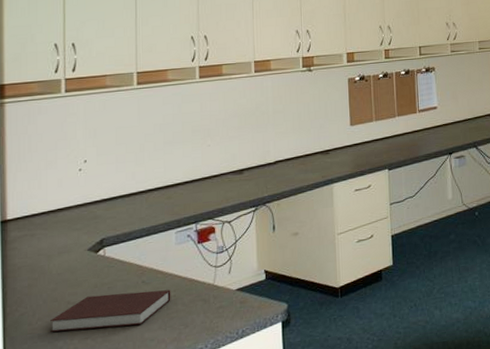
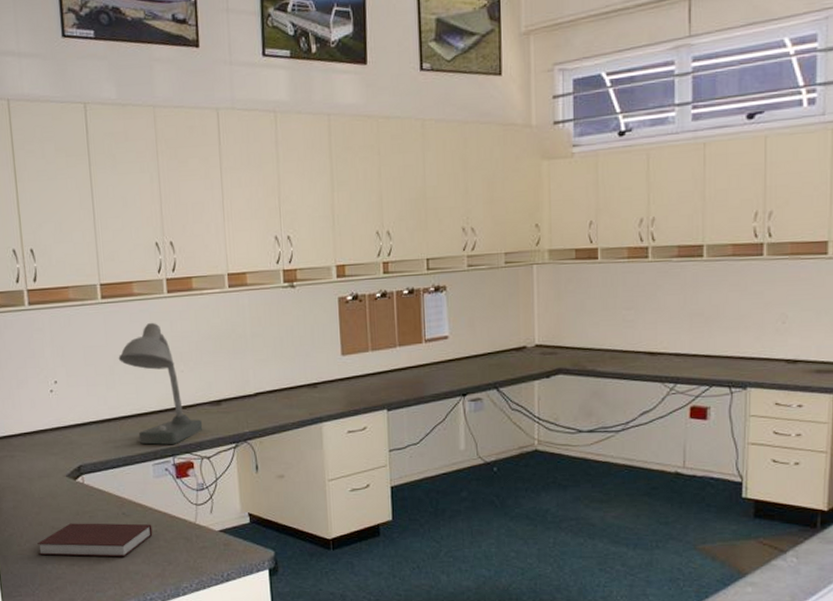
desk lamp: none [149,104,226,214] -> present [118,322,203,445]

